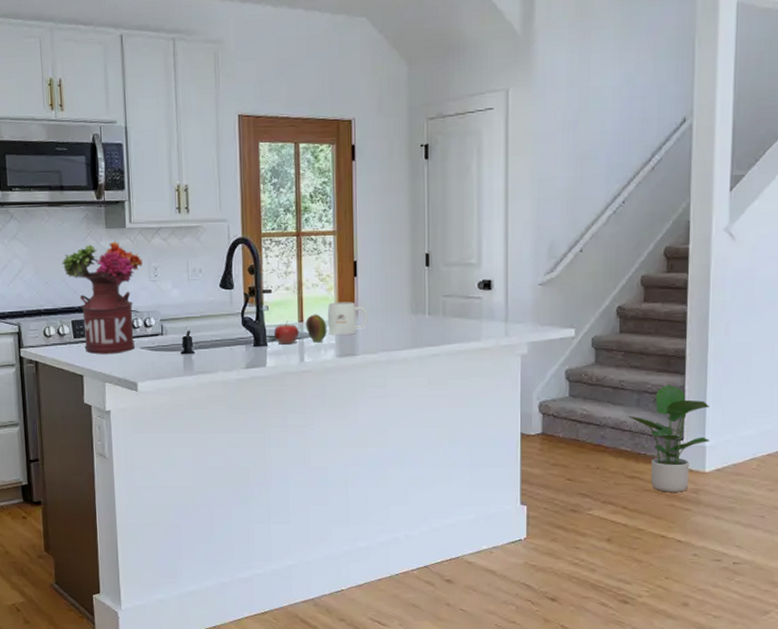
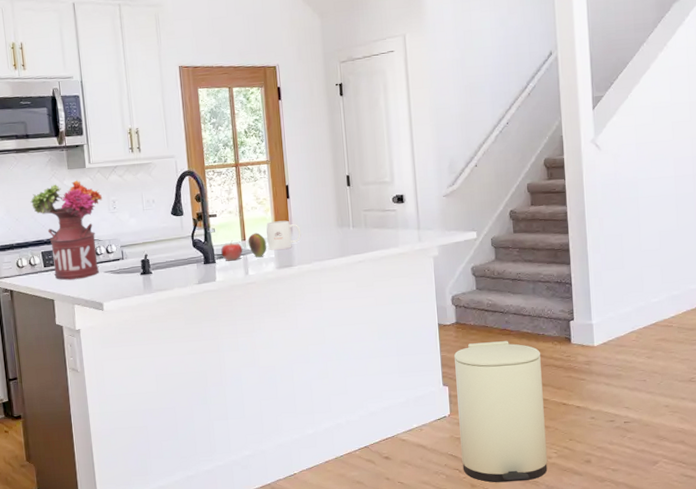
pedal bin: none [536,458,641,621] -> present [453,341,548,483]
potted plant: present [628,384,710,493] -> none [527,273,595,366]

